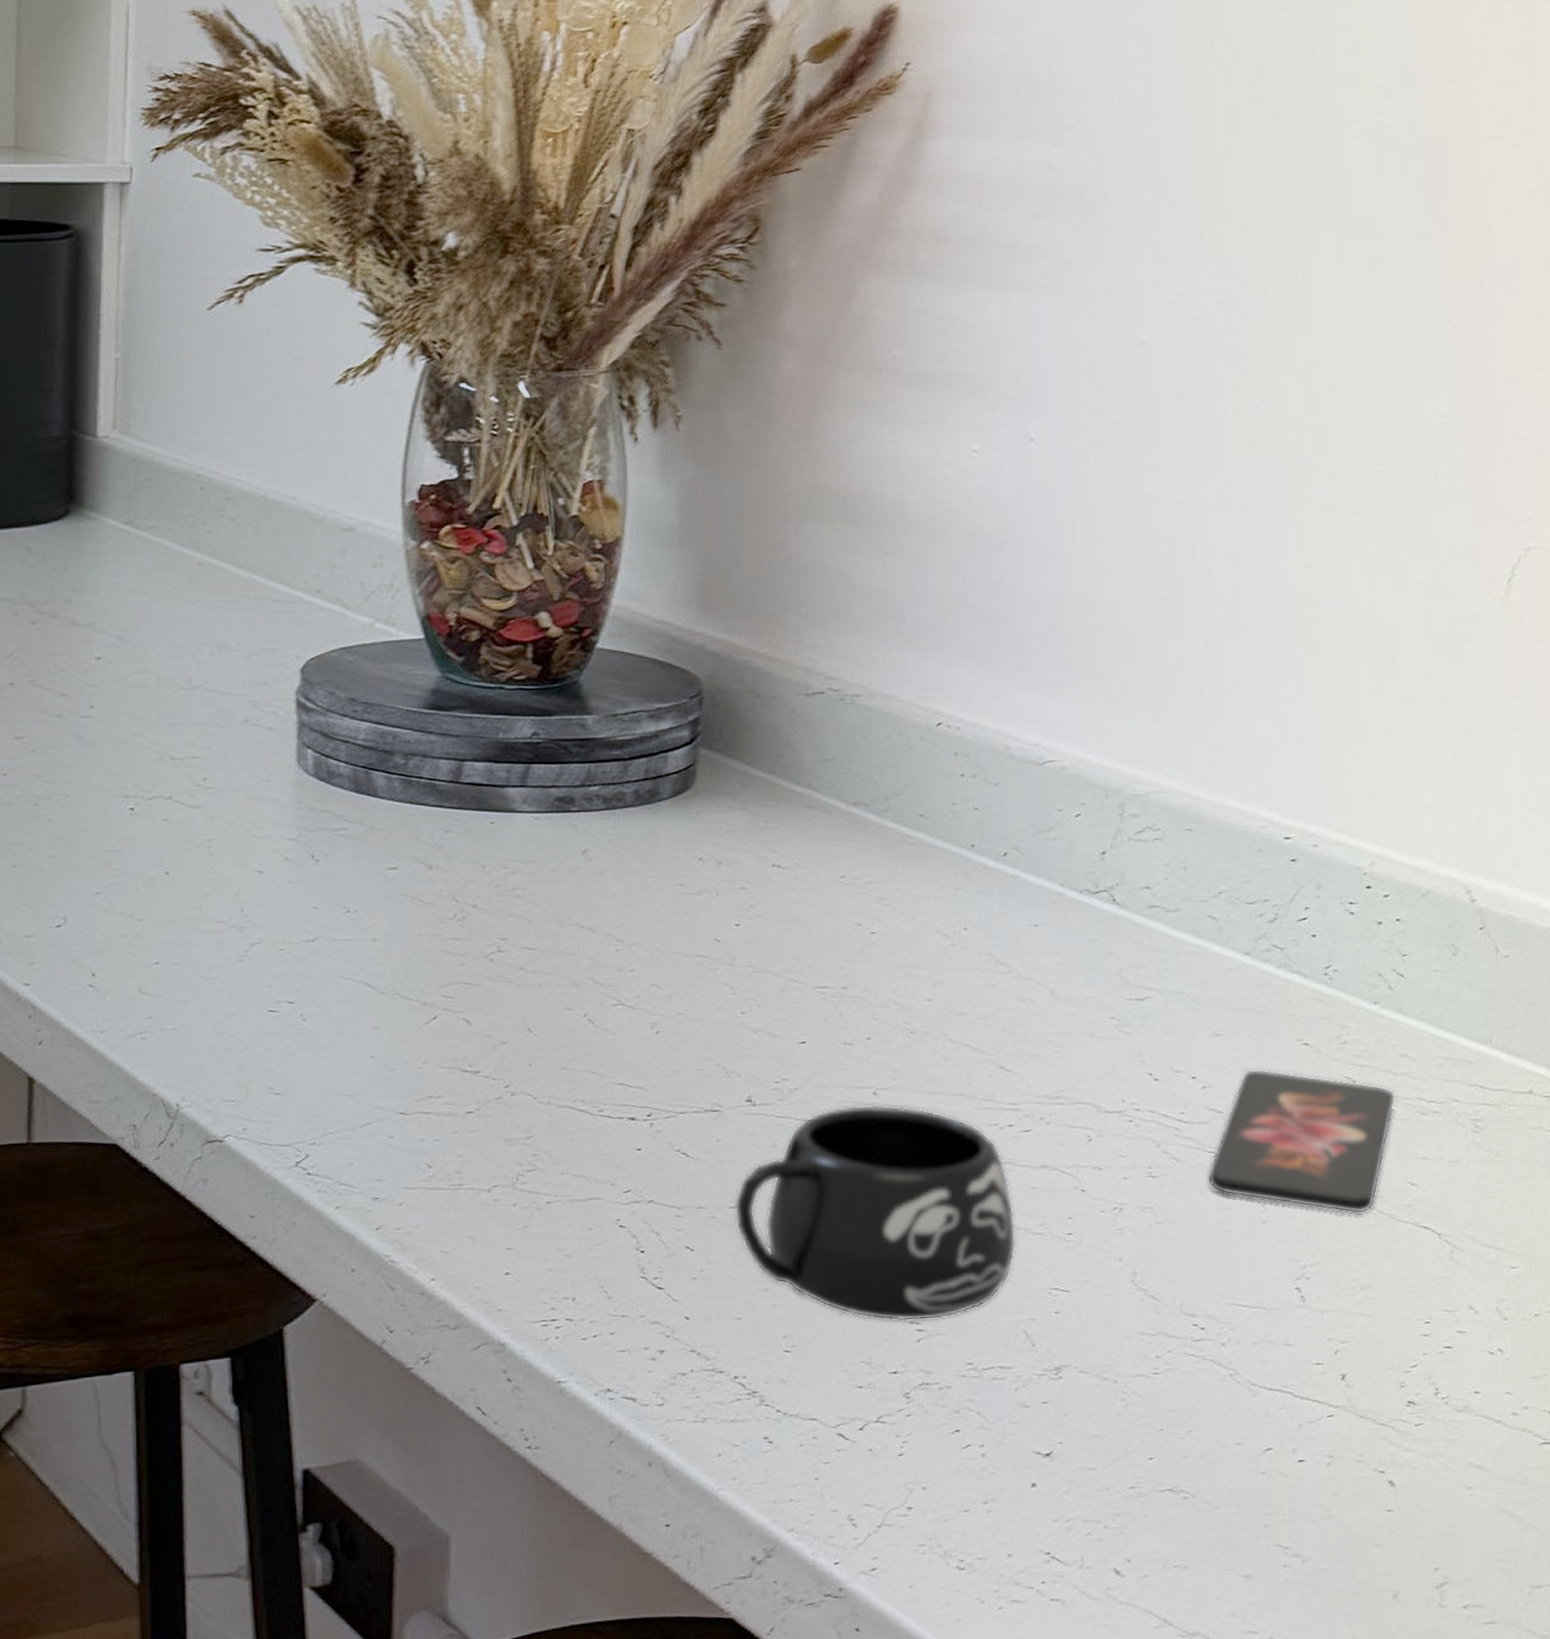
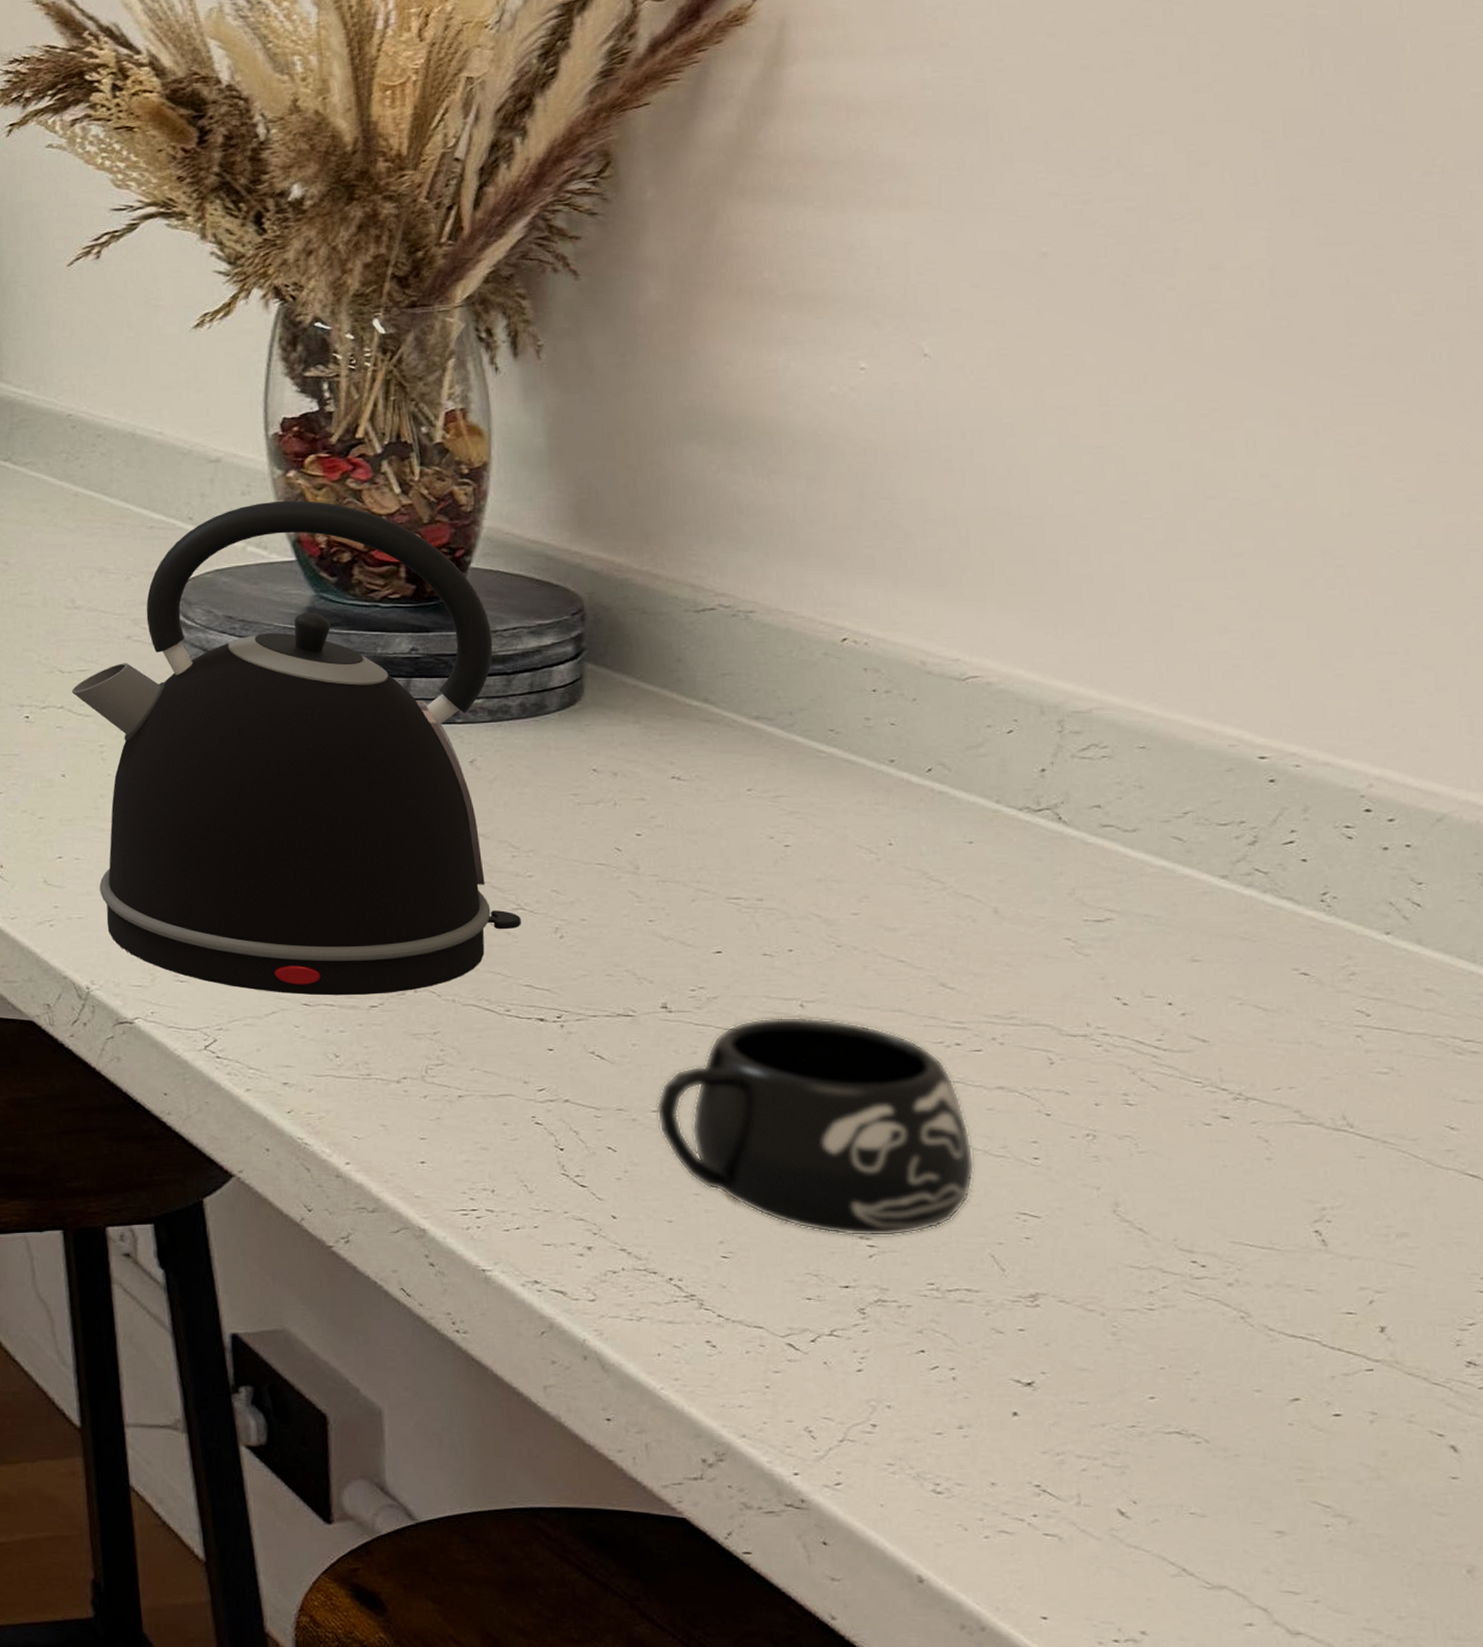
kettle: none [181,574,620,1103] -> present [71,500,521,996]
smartphone: present [1208,1068,1396,1214] -> none [1195,997,1423,1157]

